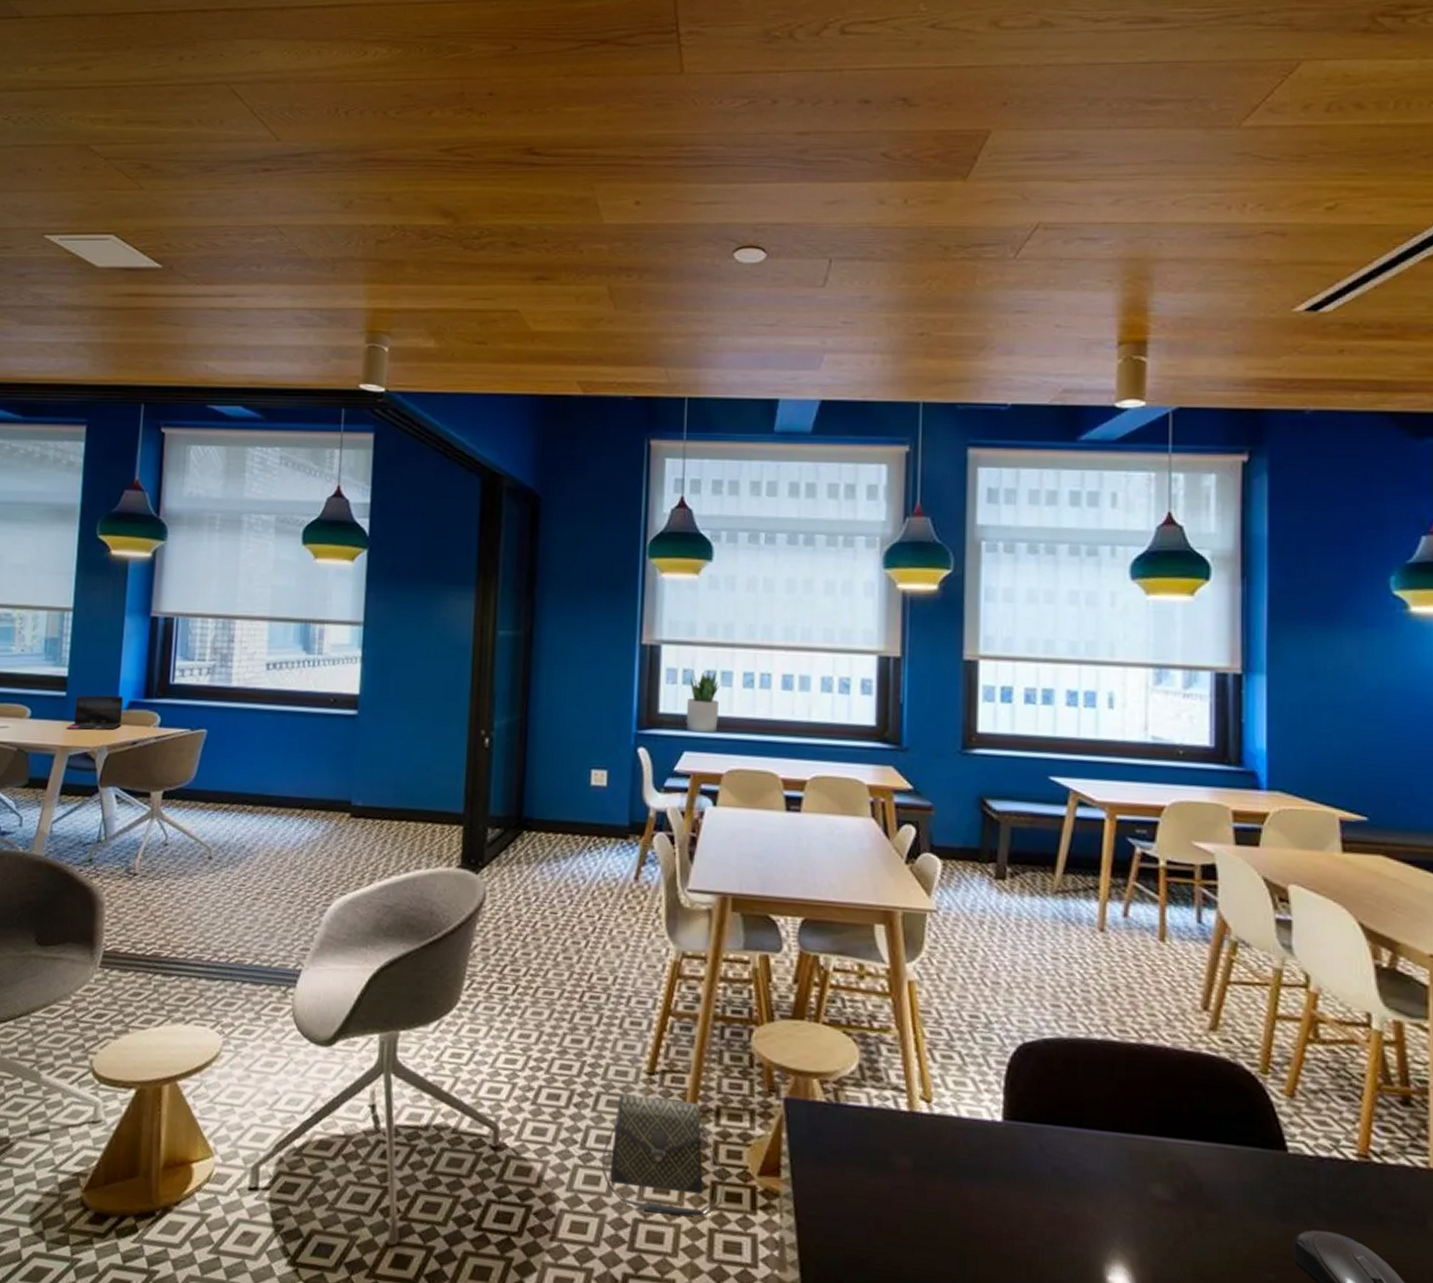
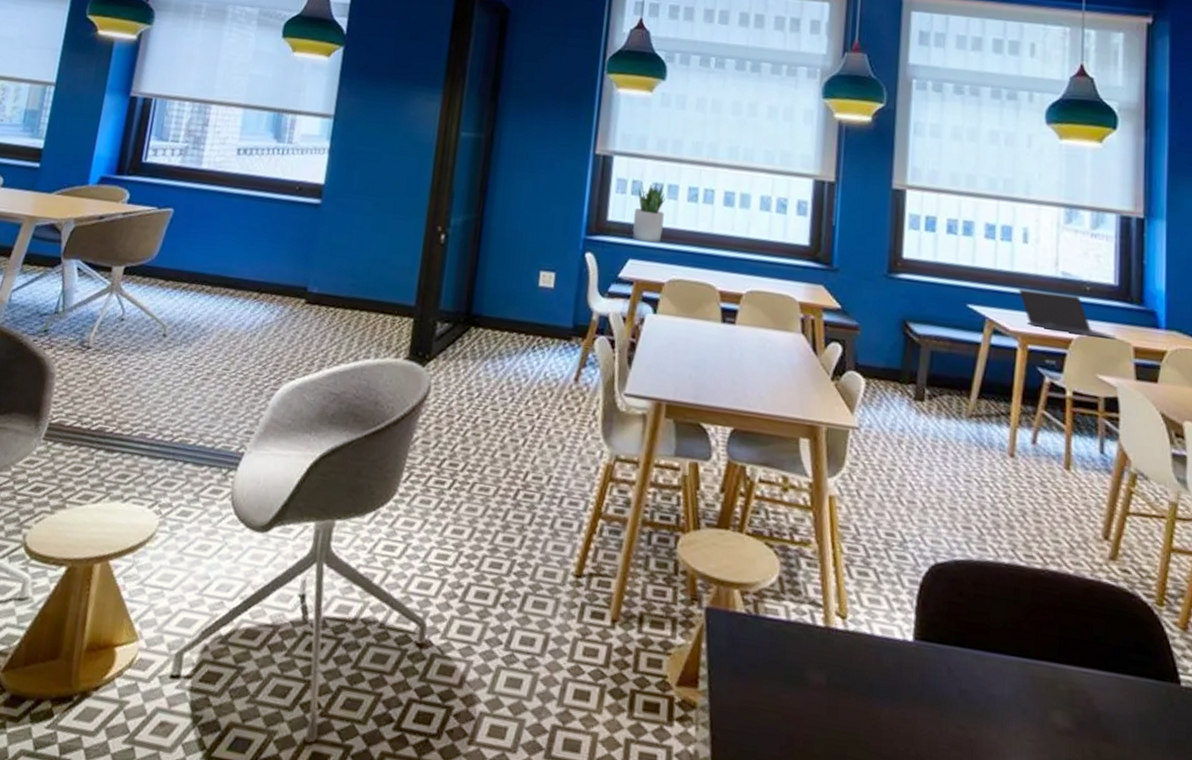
laptop: present [66,695,124,731] -> none [36,167,96,204]
shoulder bag: present [601,1094,727,1217] -> none [524,595,646,726]
laptop: none [1104,756,1213,804] -> present [1018,288,1116,339]

